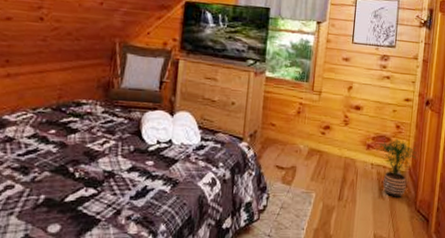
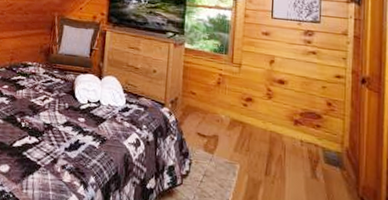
potted plant: present [375,138,420,197] -> none [304,116,359,181]

